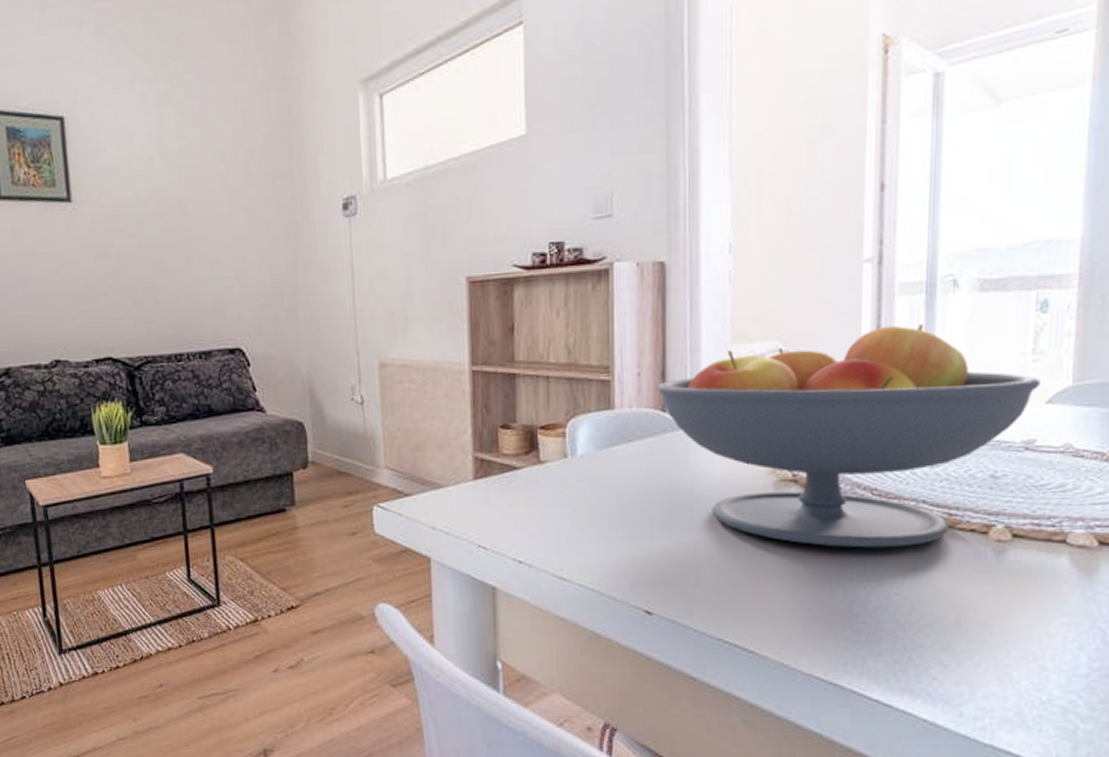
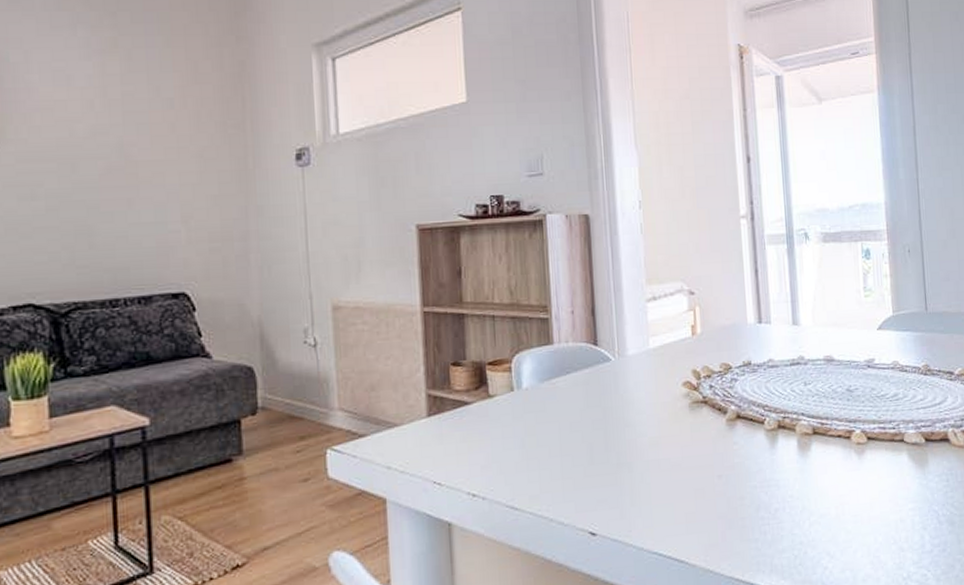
fruit bowl: present [657,324,1041,548] -> none [588,267,872,459]

